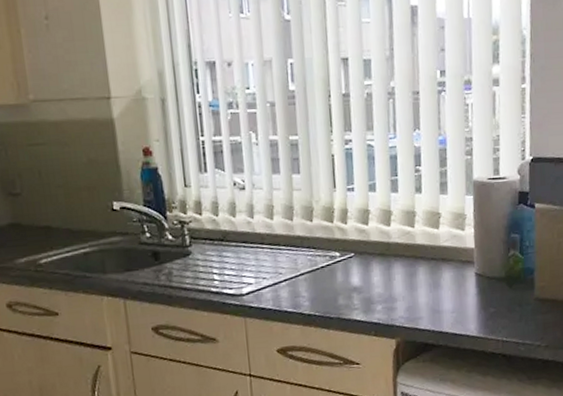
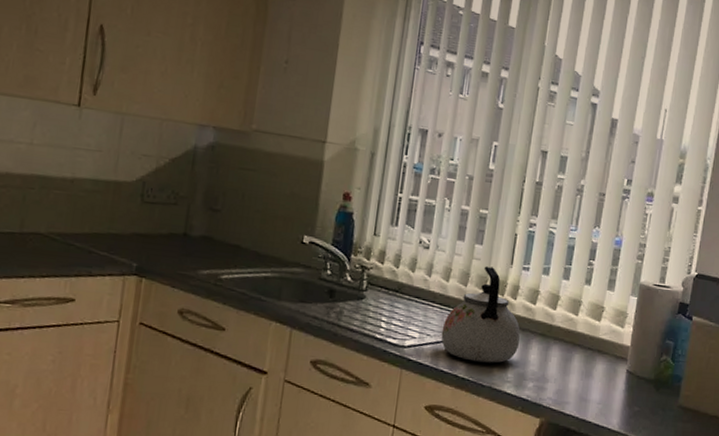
kettle: none [276,195,360,296] -> present [441,266,520,363]

